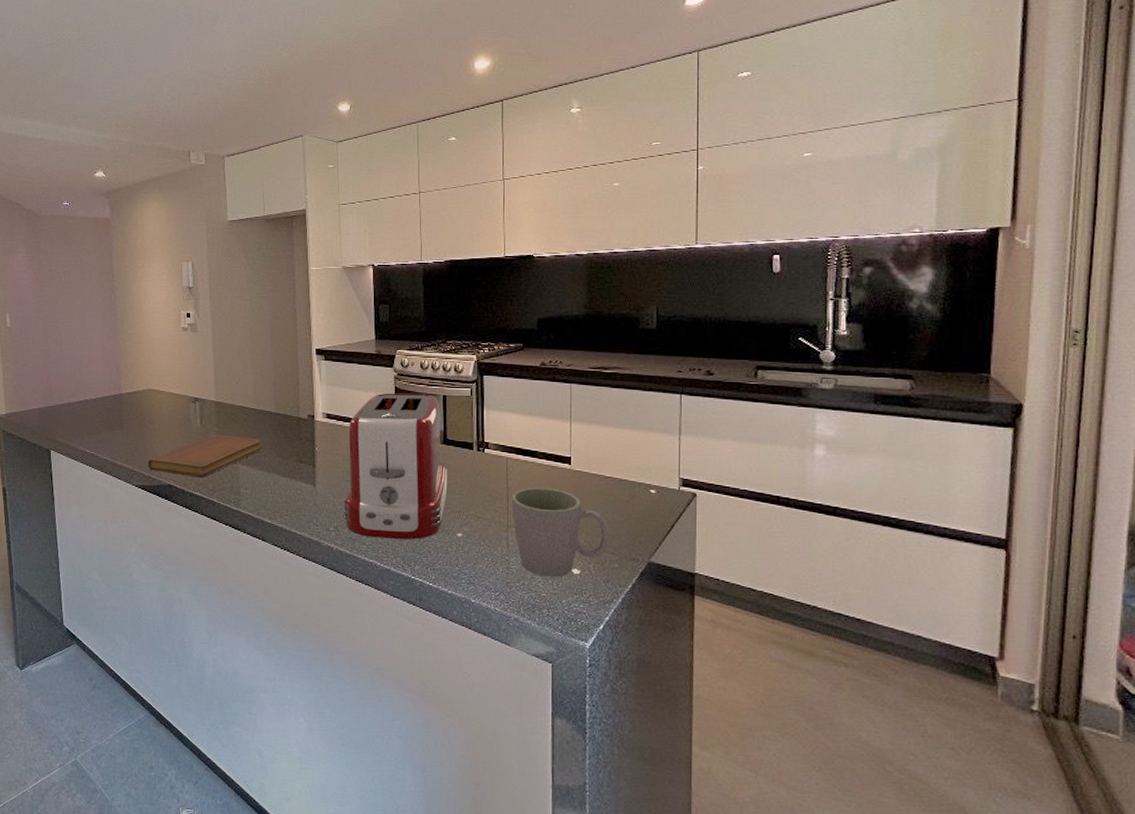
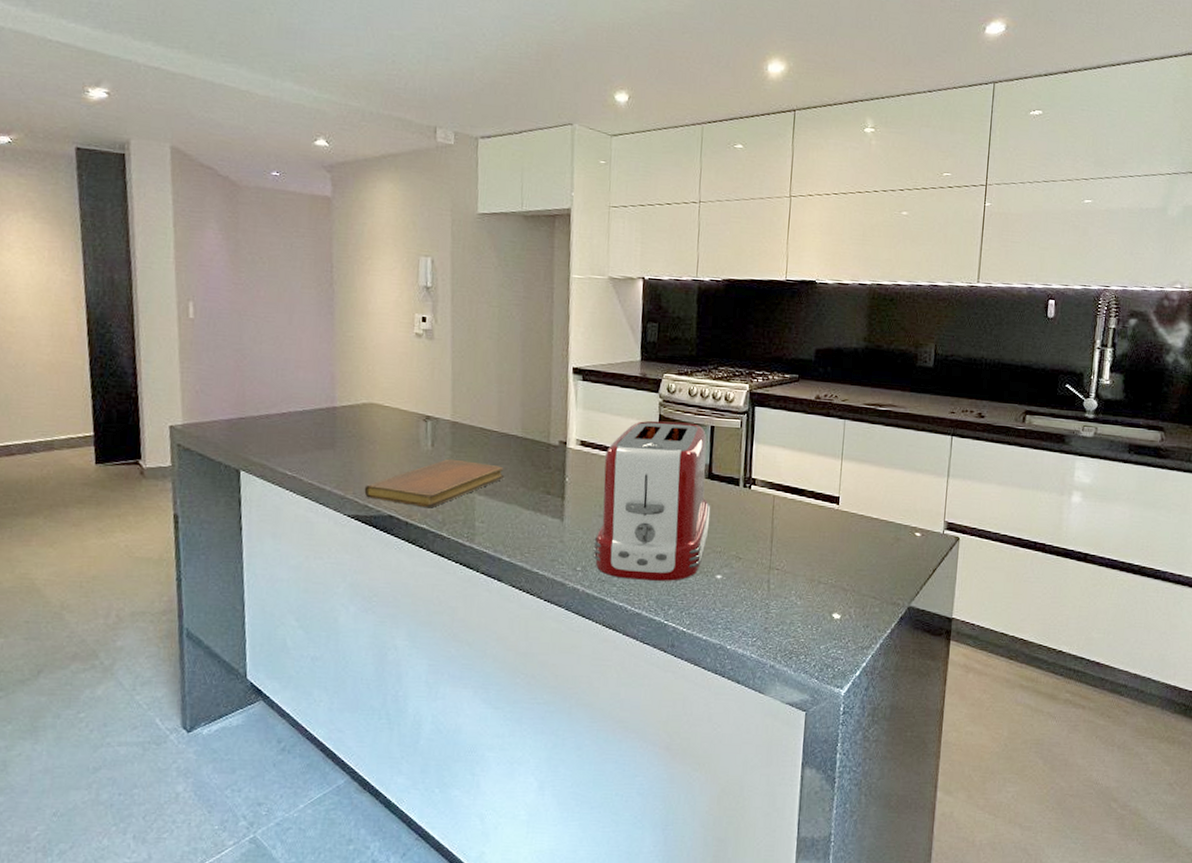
mug: present [511,487,611,578] -> none [775,527,873,622]

